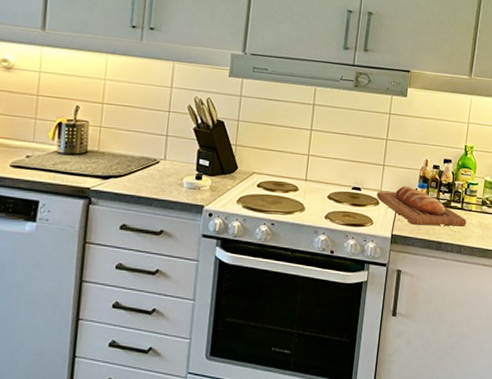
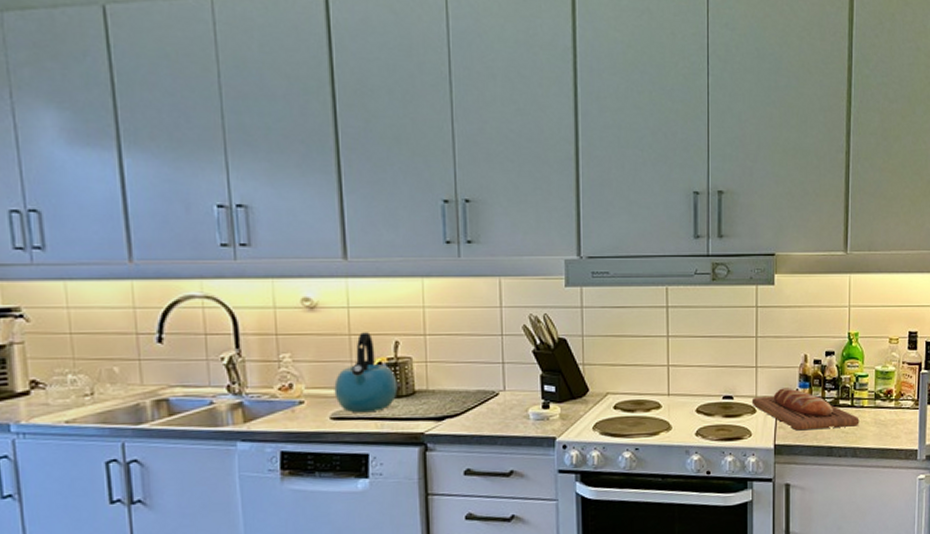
kettle: none [17,94,74,165] -> present [334,332,398,413]

